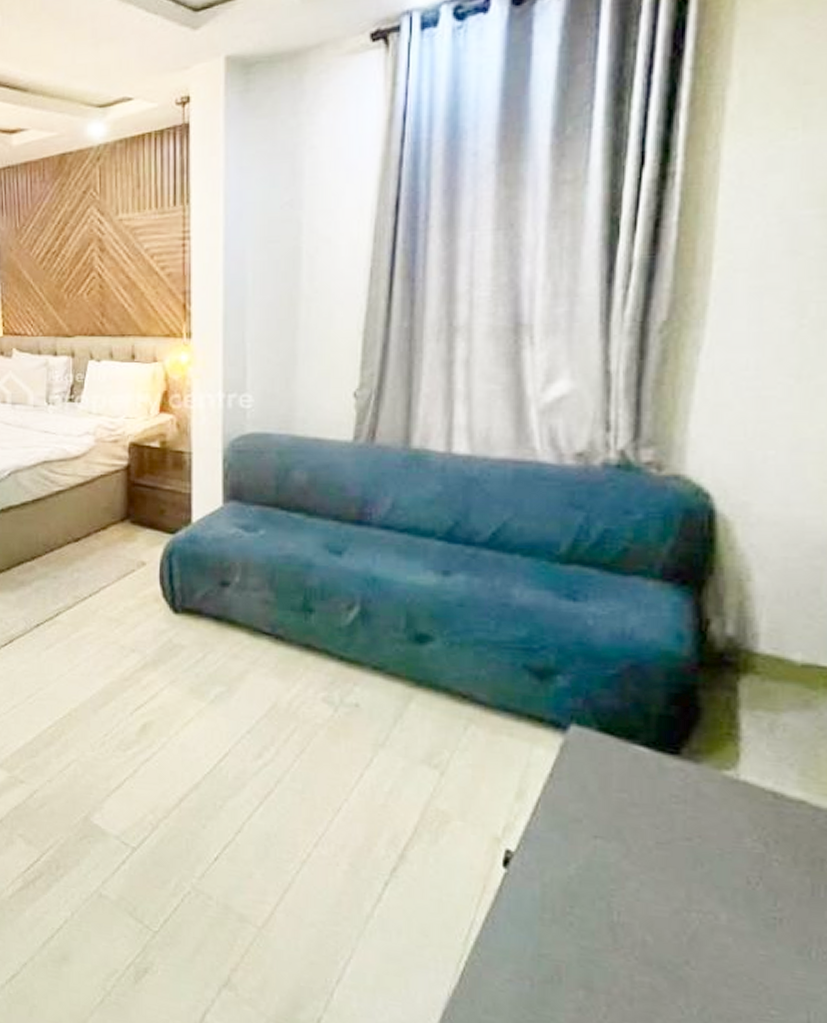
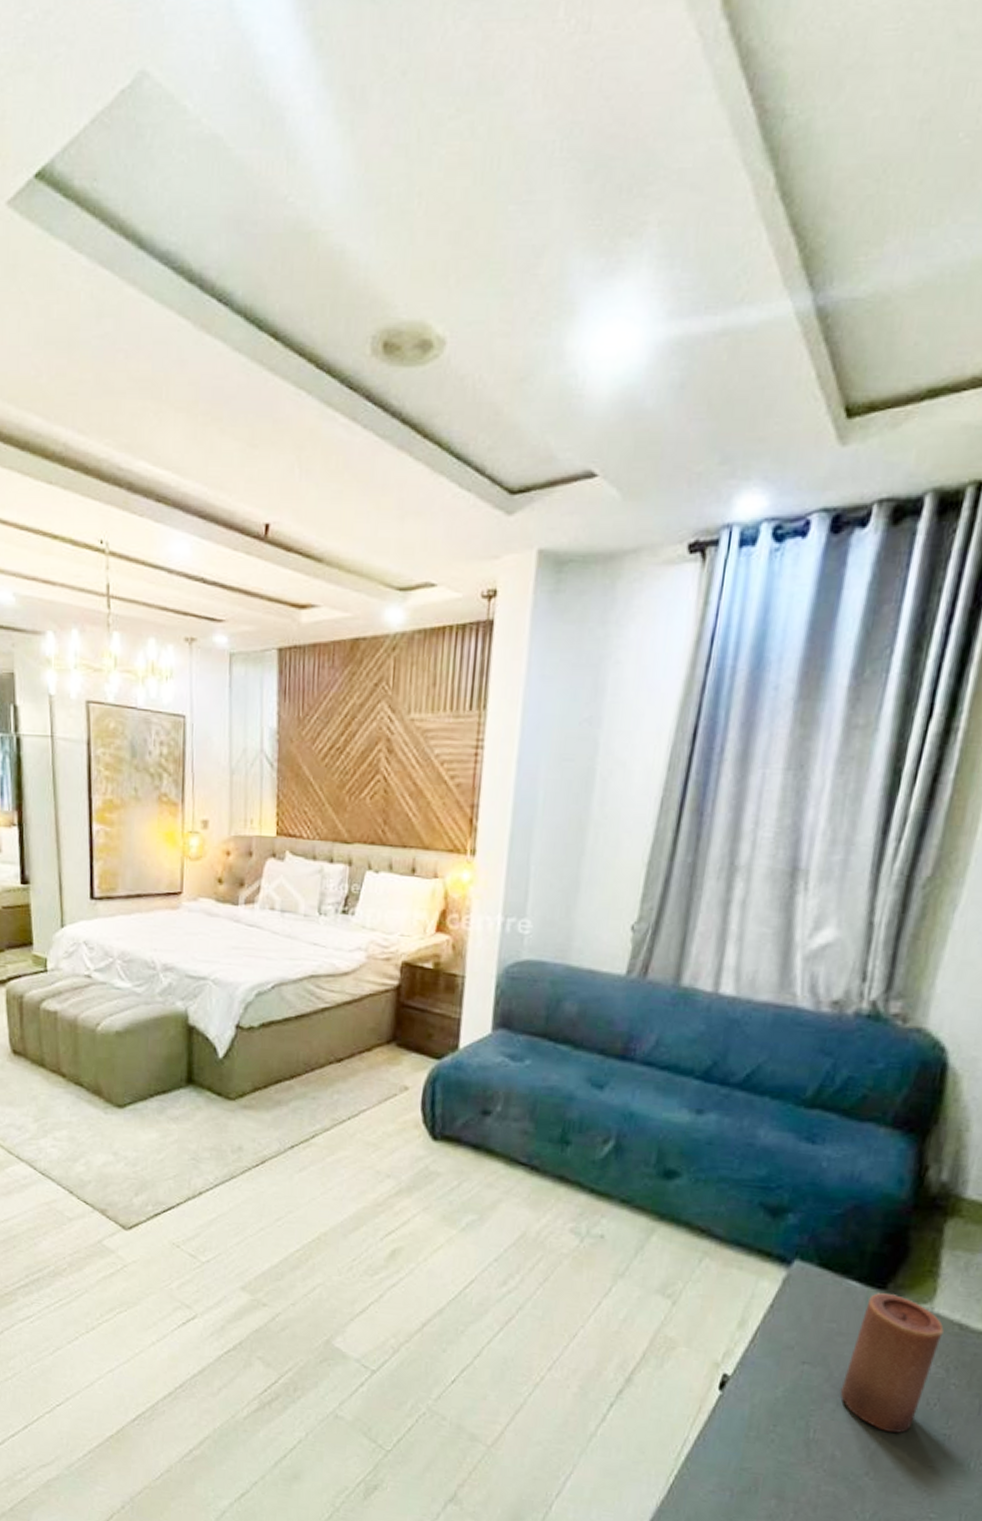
candle: none [642,759,755,916] -> present [840,1293,944,1433]

